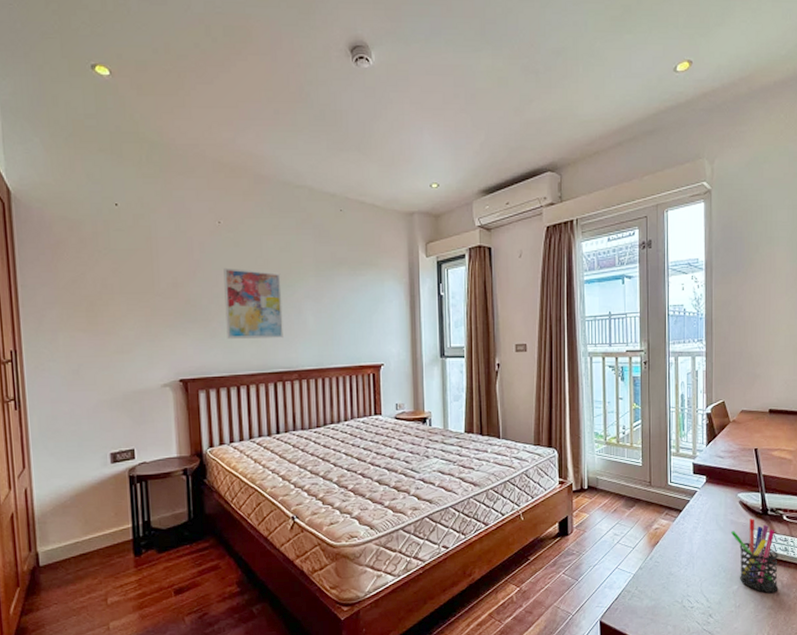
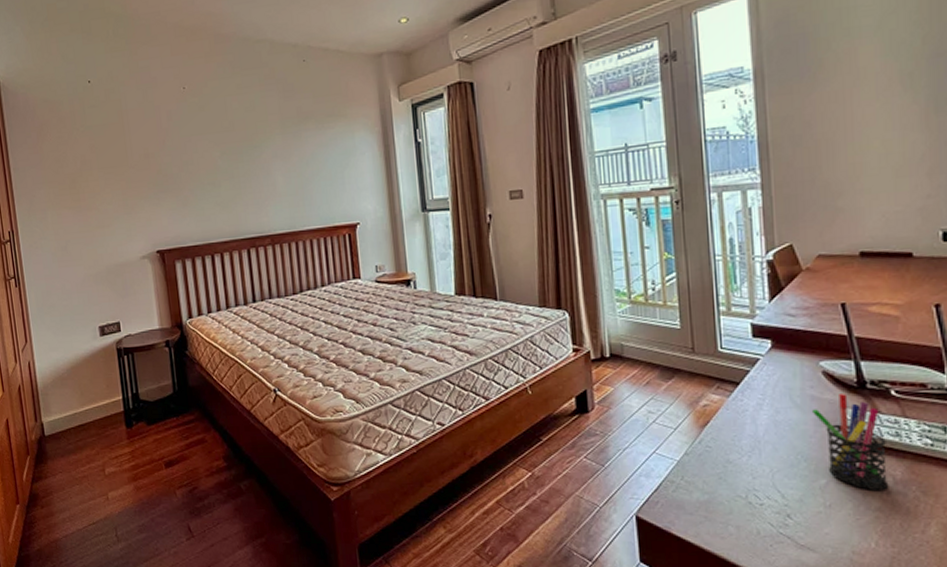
wall art: present [223,267,284,339] -> none [191,133,254,207]

